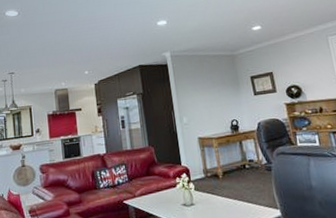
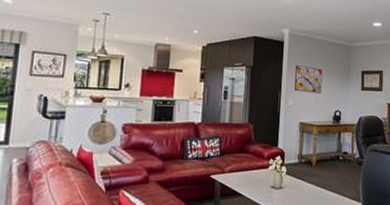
wall art: none [183,82,214,109] -> present [295,65,323,93]

